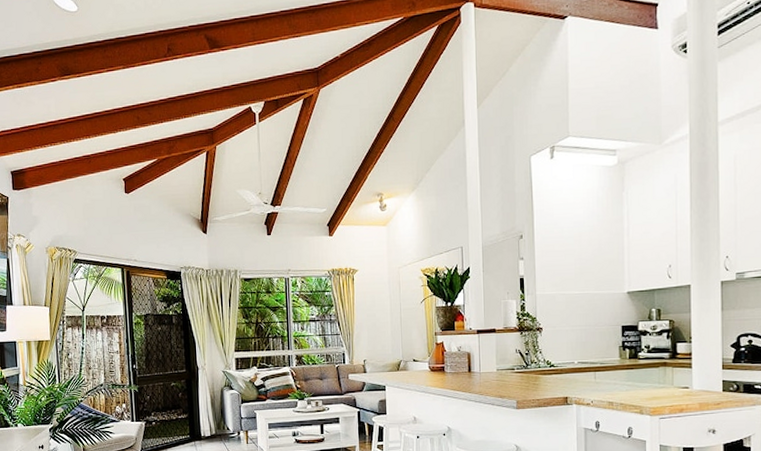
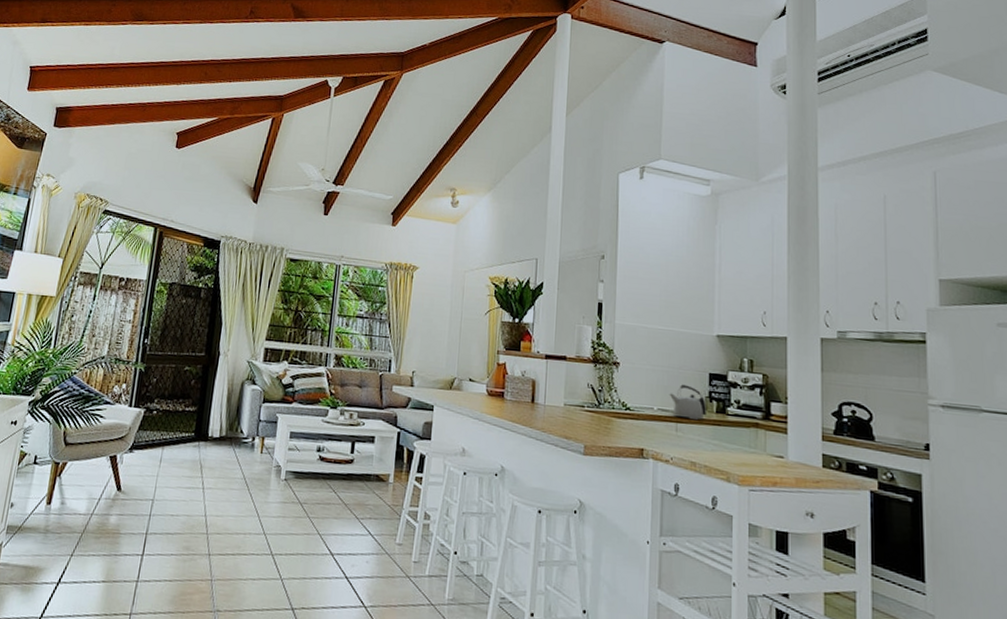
kettle: none [587,338,620,367] -> present [669,384,706,420]

